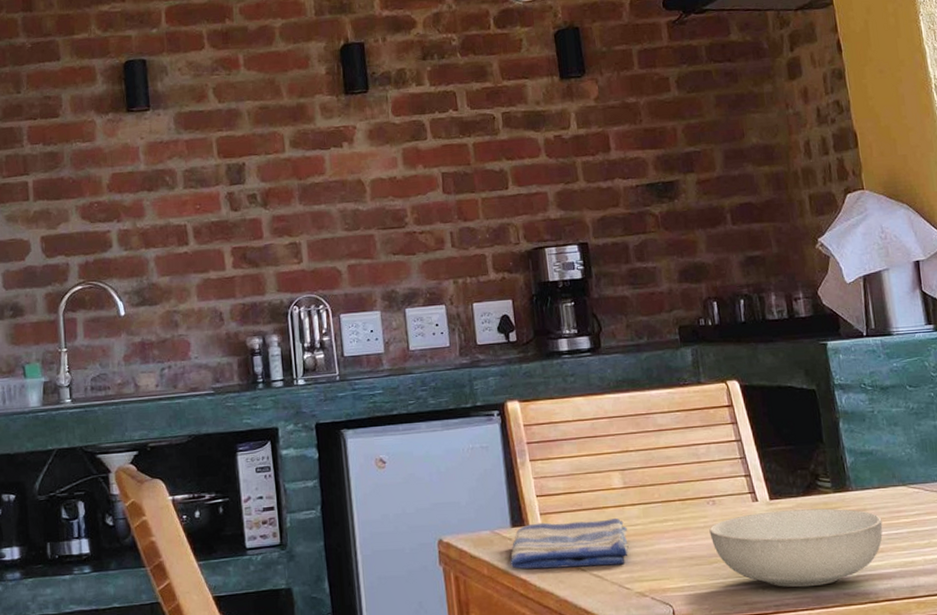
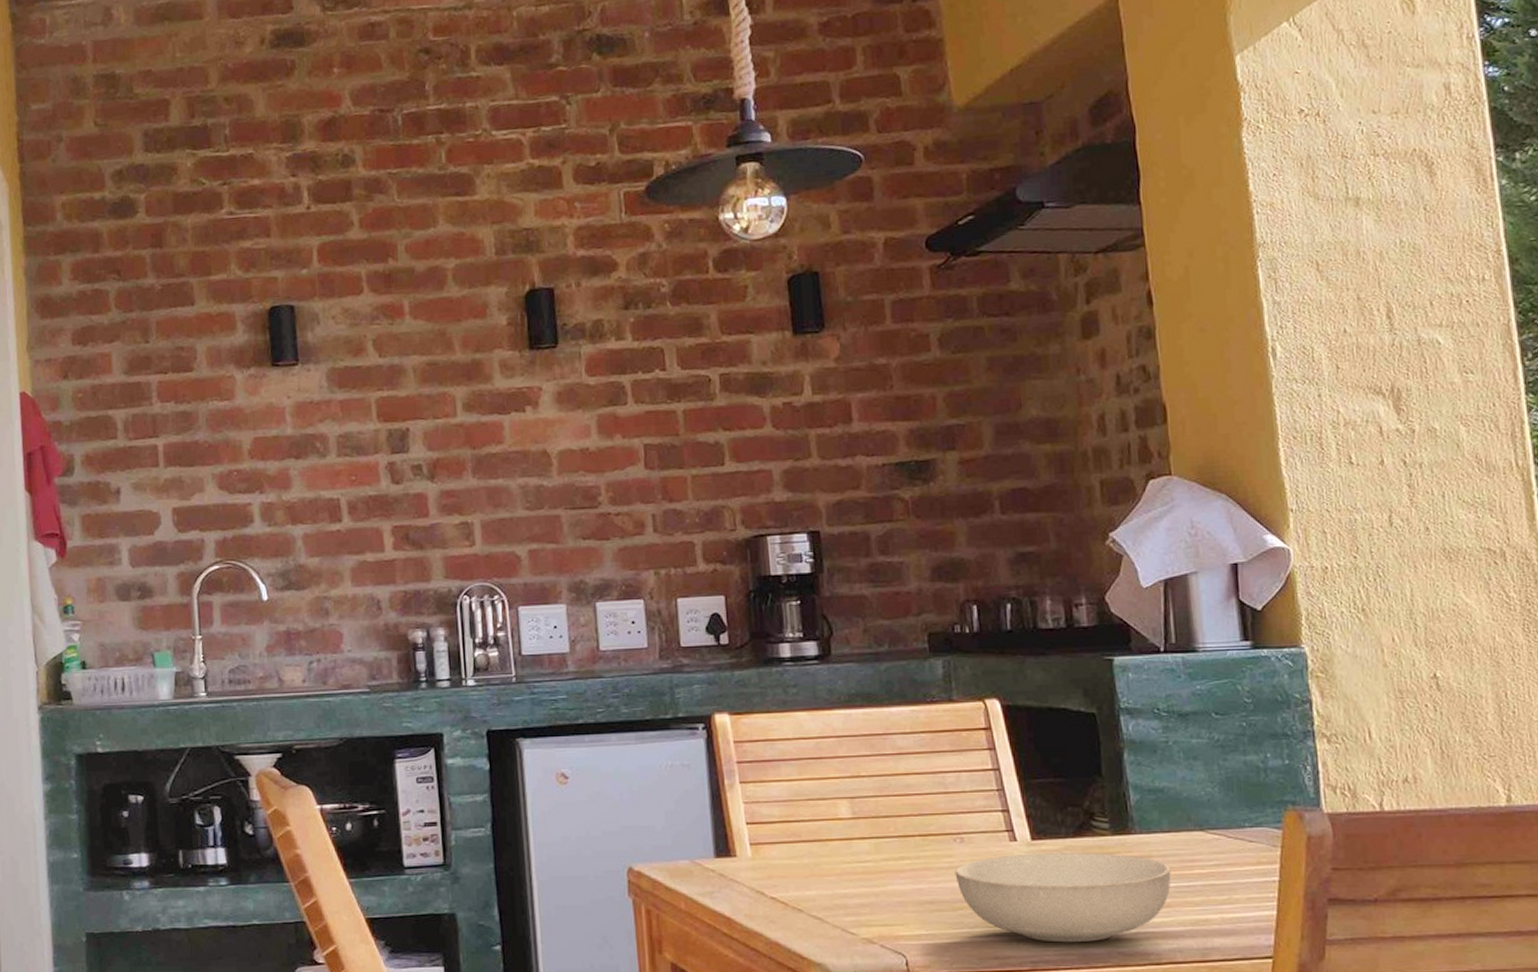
dish towel: present [510,518,629,569] -> none [712,853,856,906]

